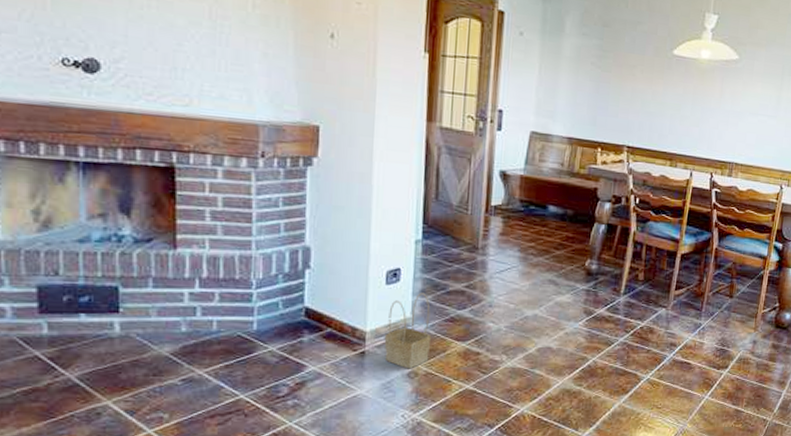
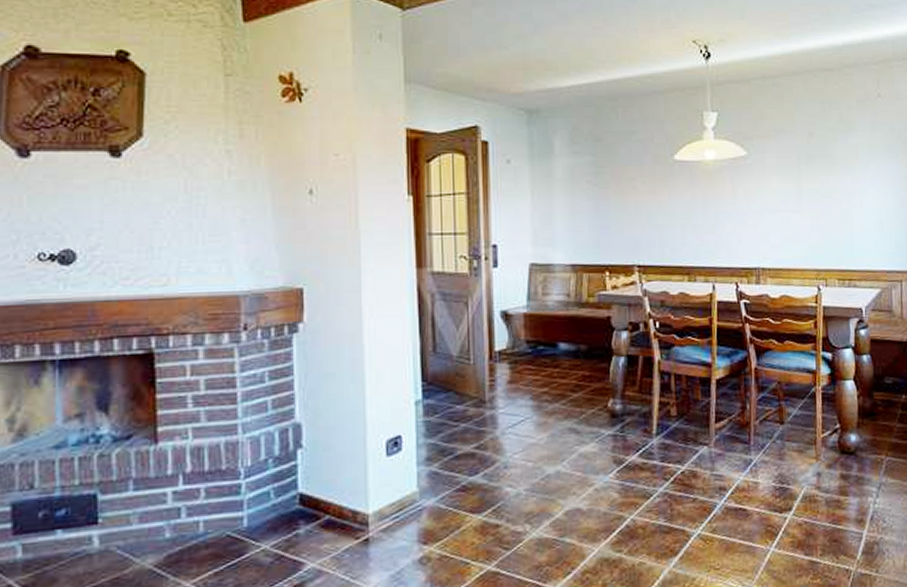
basket: present [384,293,432,369] -> none [389,461,443,554]

